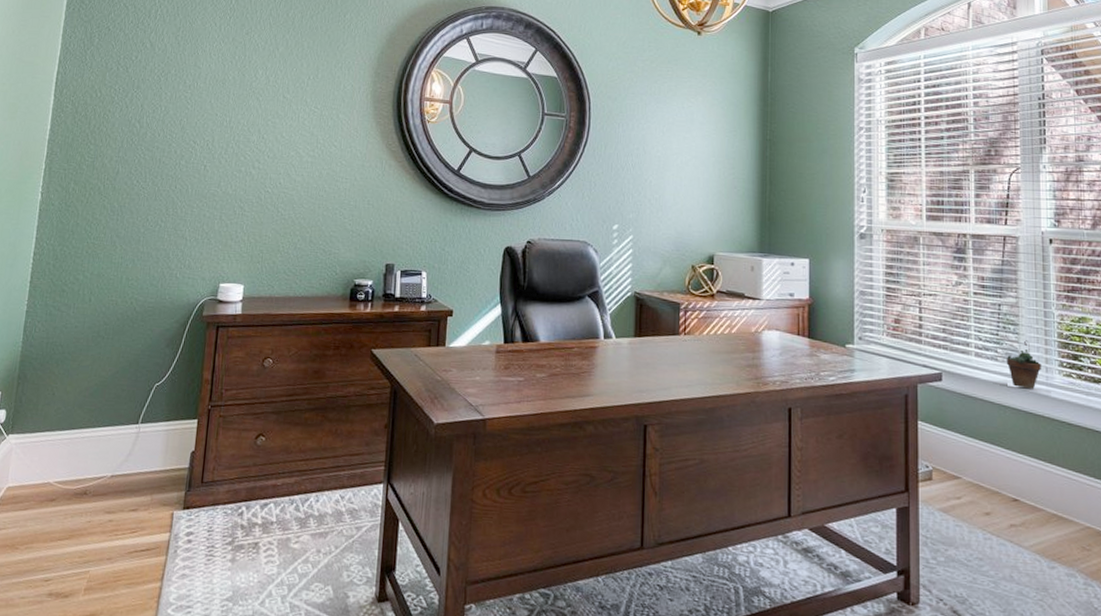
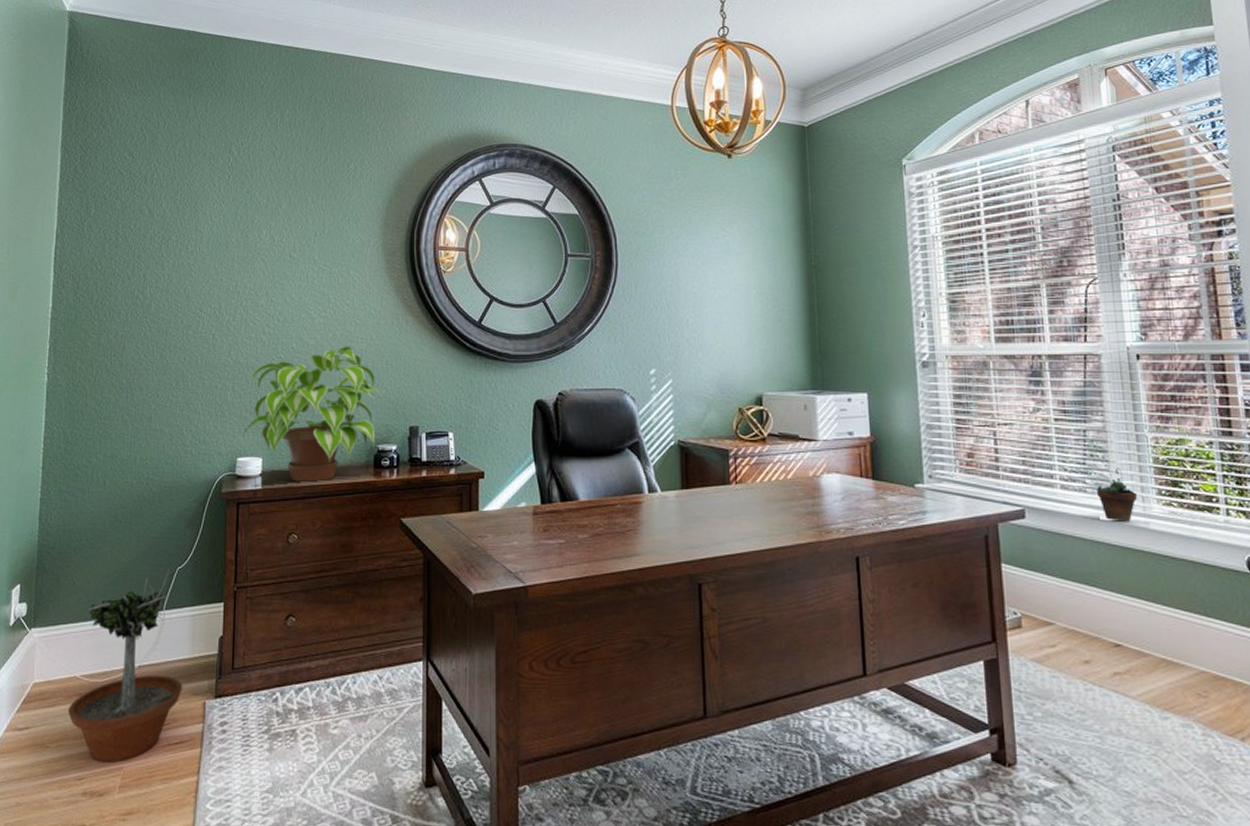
potted tree: none [39,384,153,566] -> present [68,568,183,762]
plant: none [227,185,362,311] -> present [243,346,382,482]

